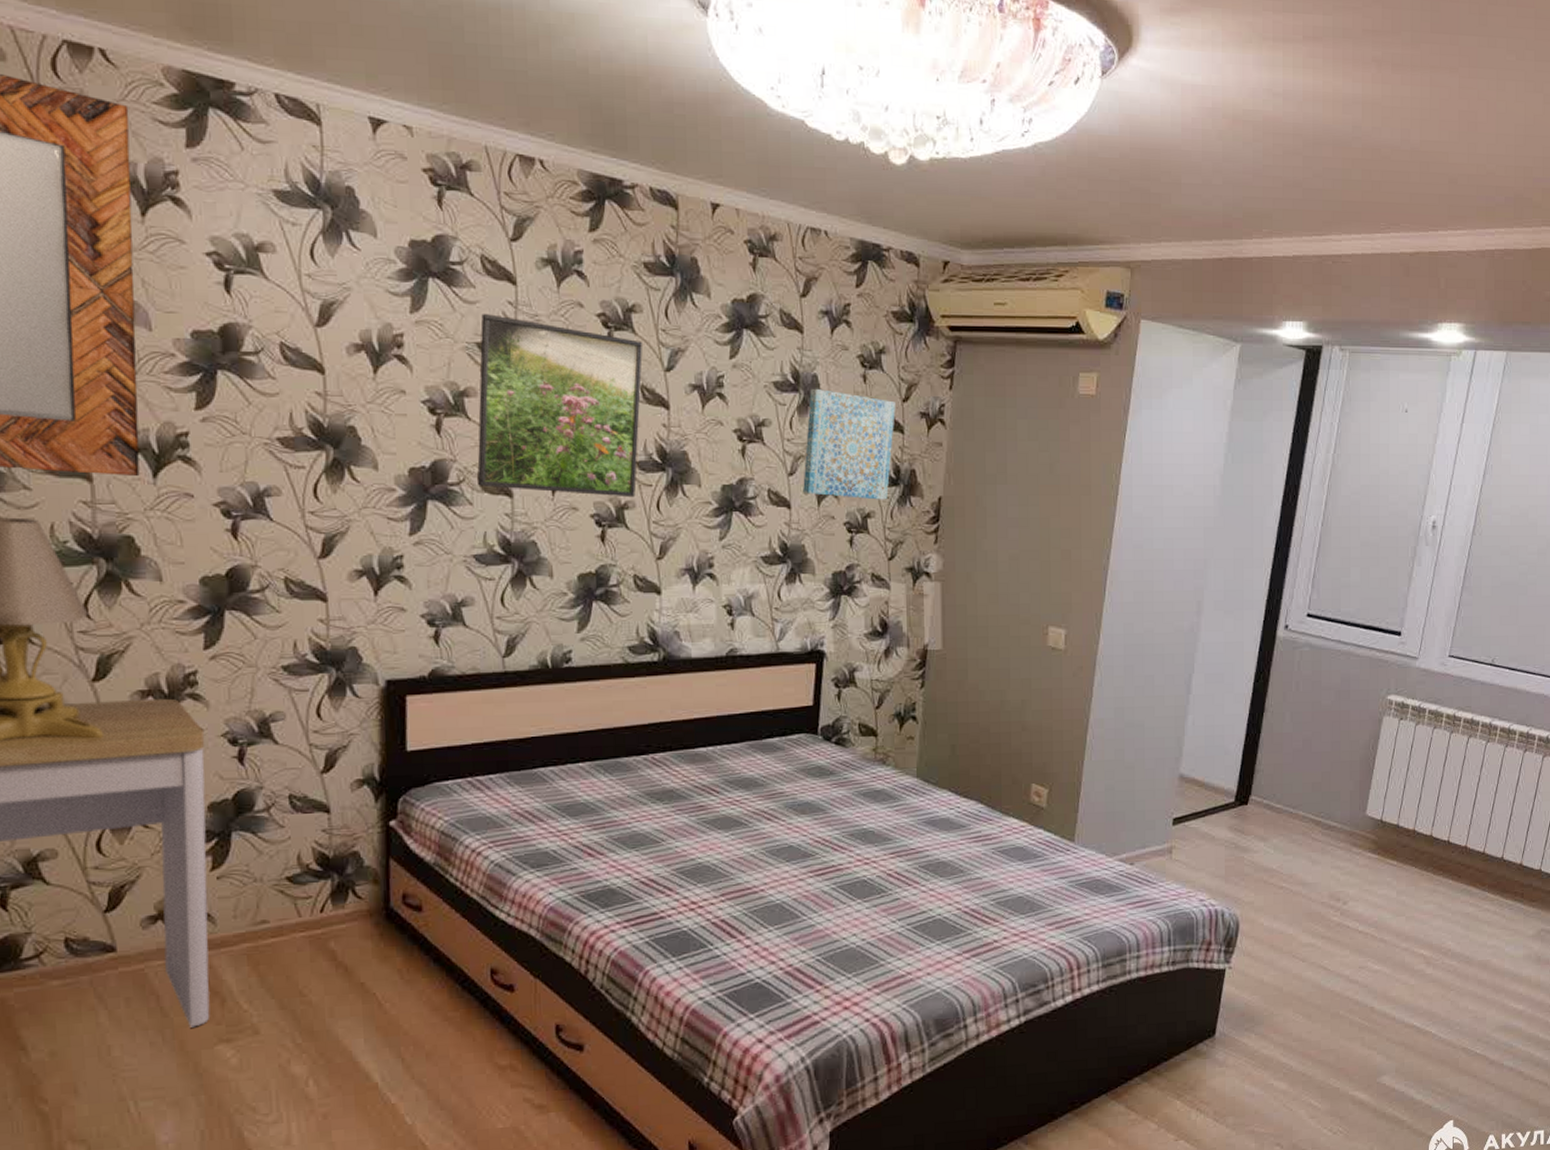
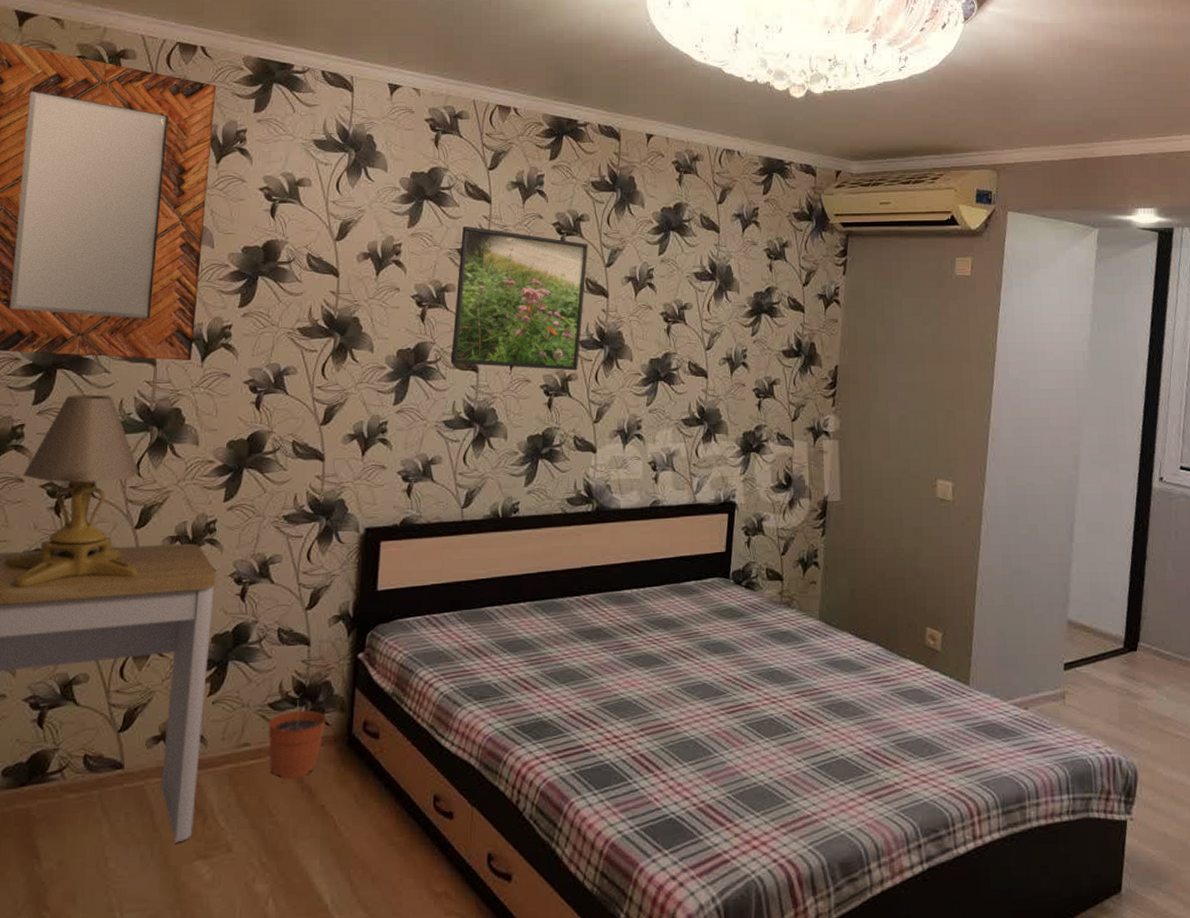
plant pot: none [288,865,358,957] -> present [268,693,326,779]
wall art: present [803,388,895,500] -> none [718,277,797,369]

